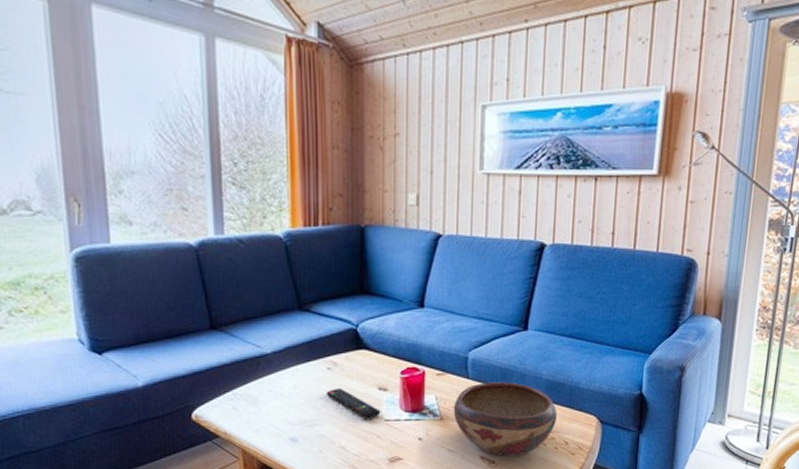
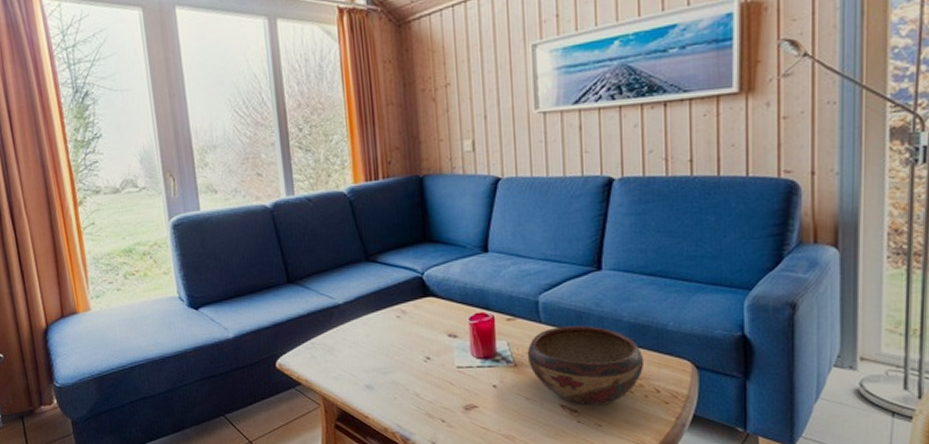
remote control: present [326,388,381,419] -> none [397,336,453,366]

